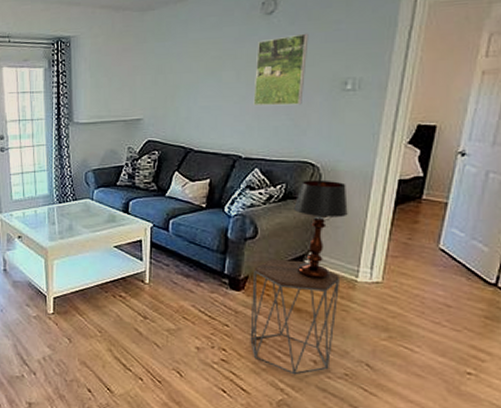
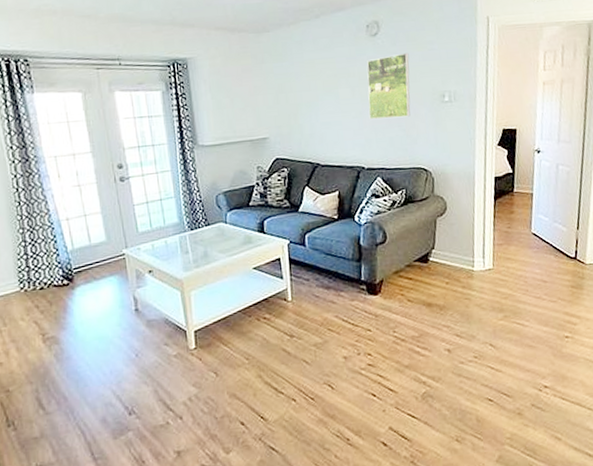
side table: present [250,259,339,375] -> none [387,259,462,367]
table lamp: present [294,180,348,280] -> none [414,182,459,274]

